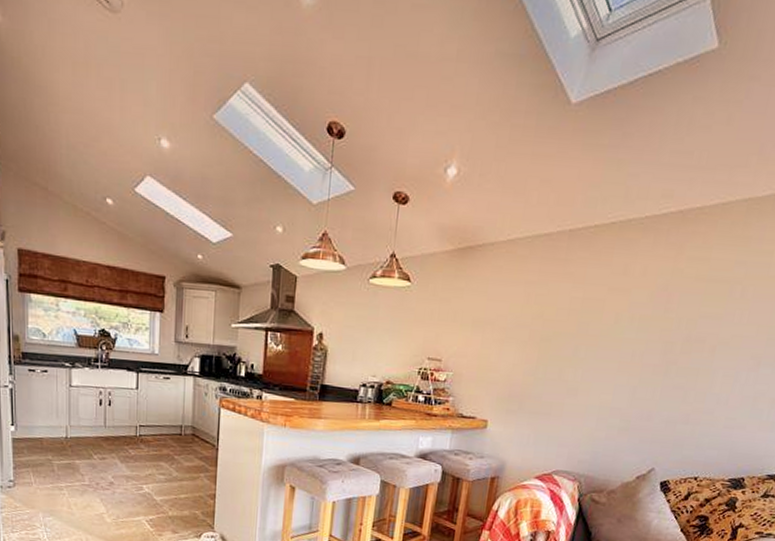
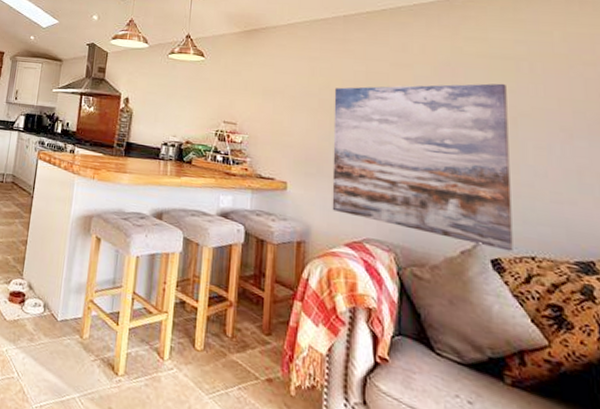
wall art: none [528,309,715,474] -> present [332,83,513,252]

